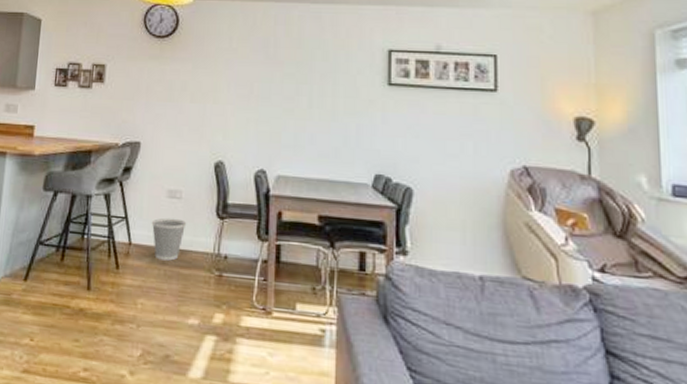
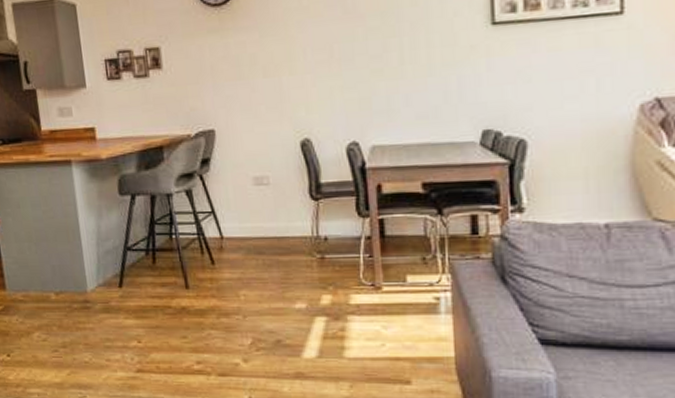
wastebasket: present [151,217,187,261] -> none [240,206,279,250]

